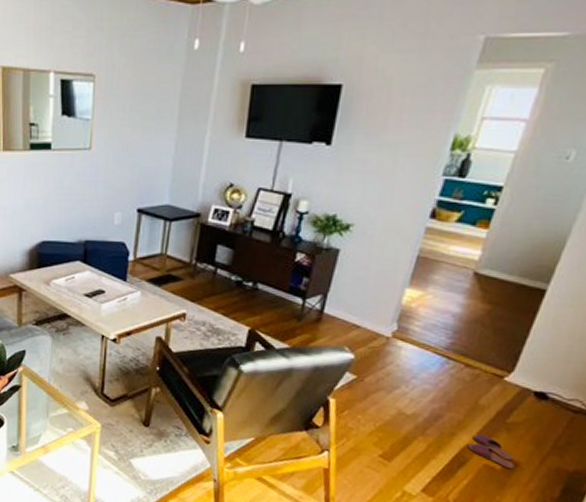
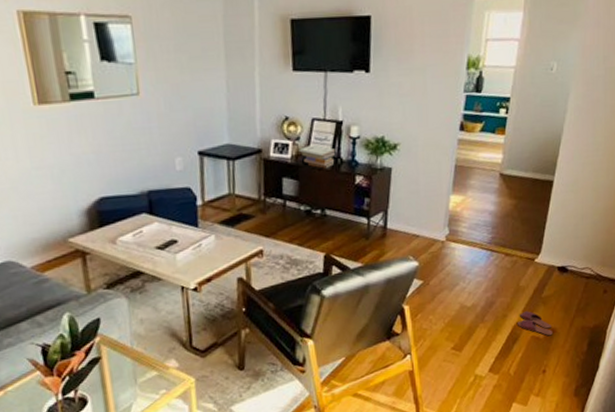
books: none [239,214,279,241] -> present [299,144,336,169]

